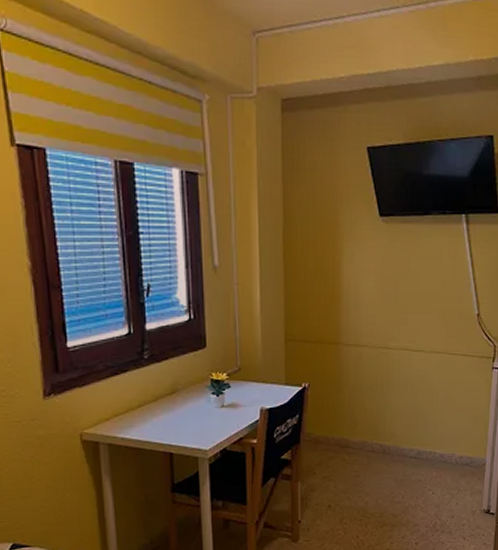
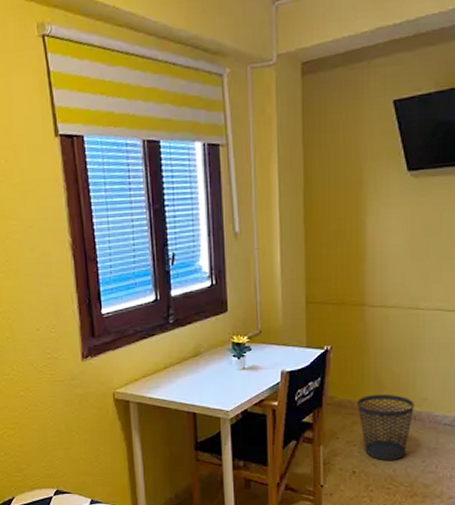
wastebasket: none [333,429,384,493] -> present [358,394,414,460]

